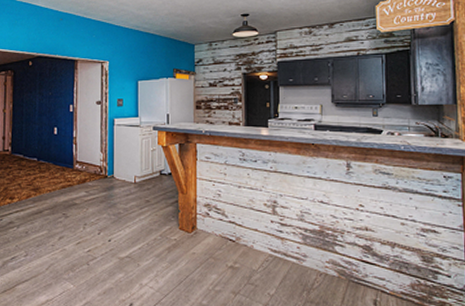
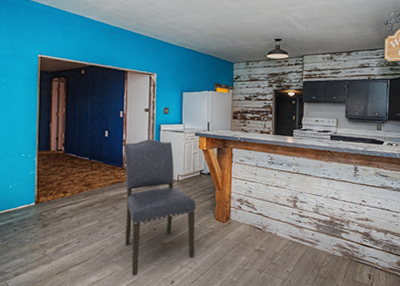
chair: none [75,136,156,296] -> present [124,139,196,276]

